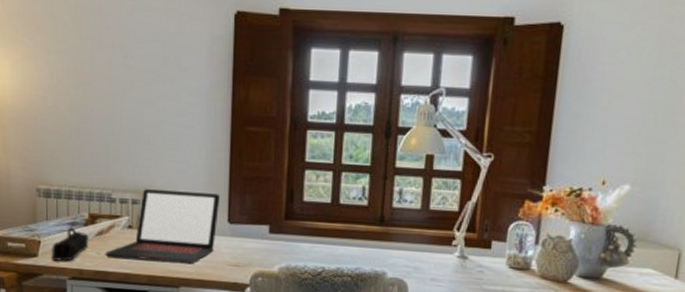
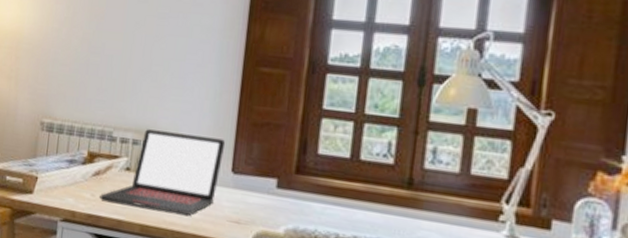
pencil case: present [51,227,89,261] -> none [45,164,85,201]

